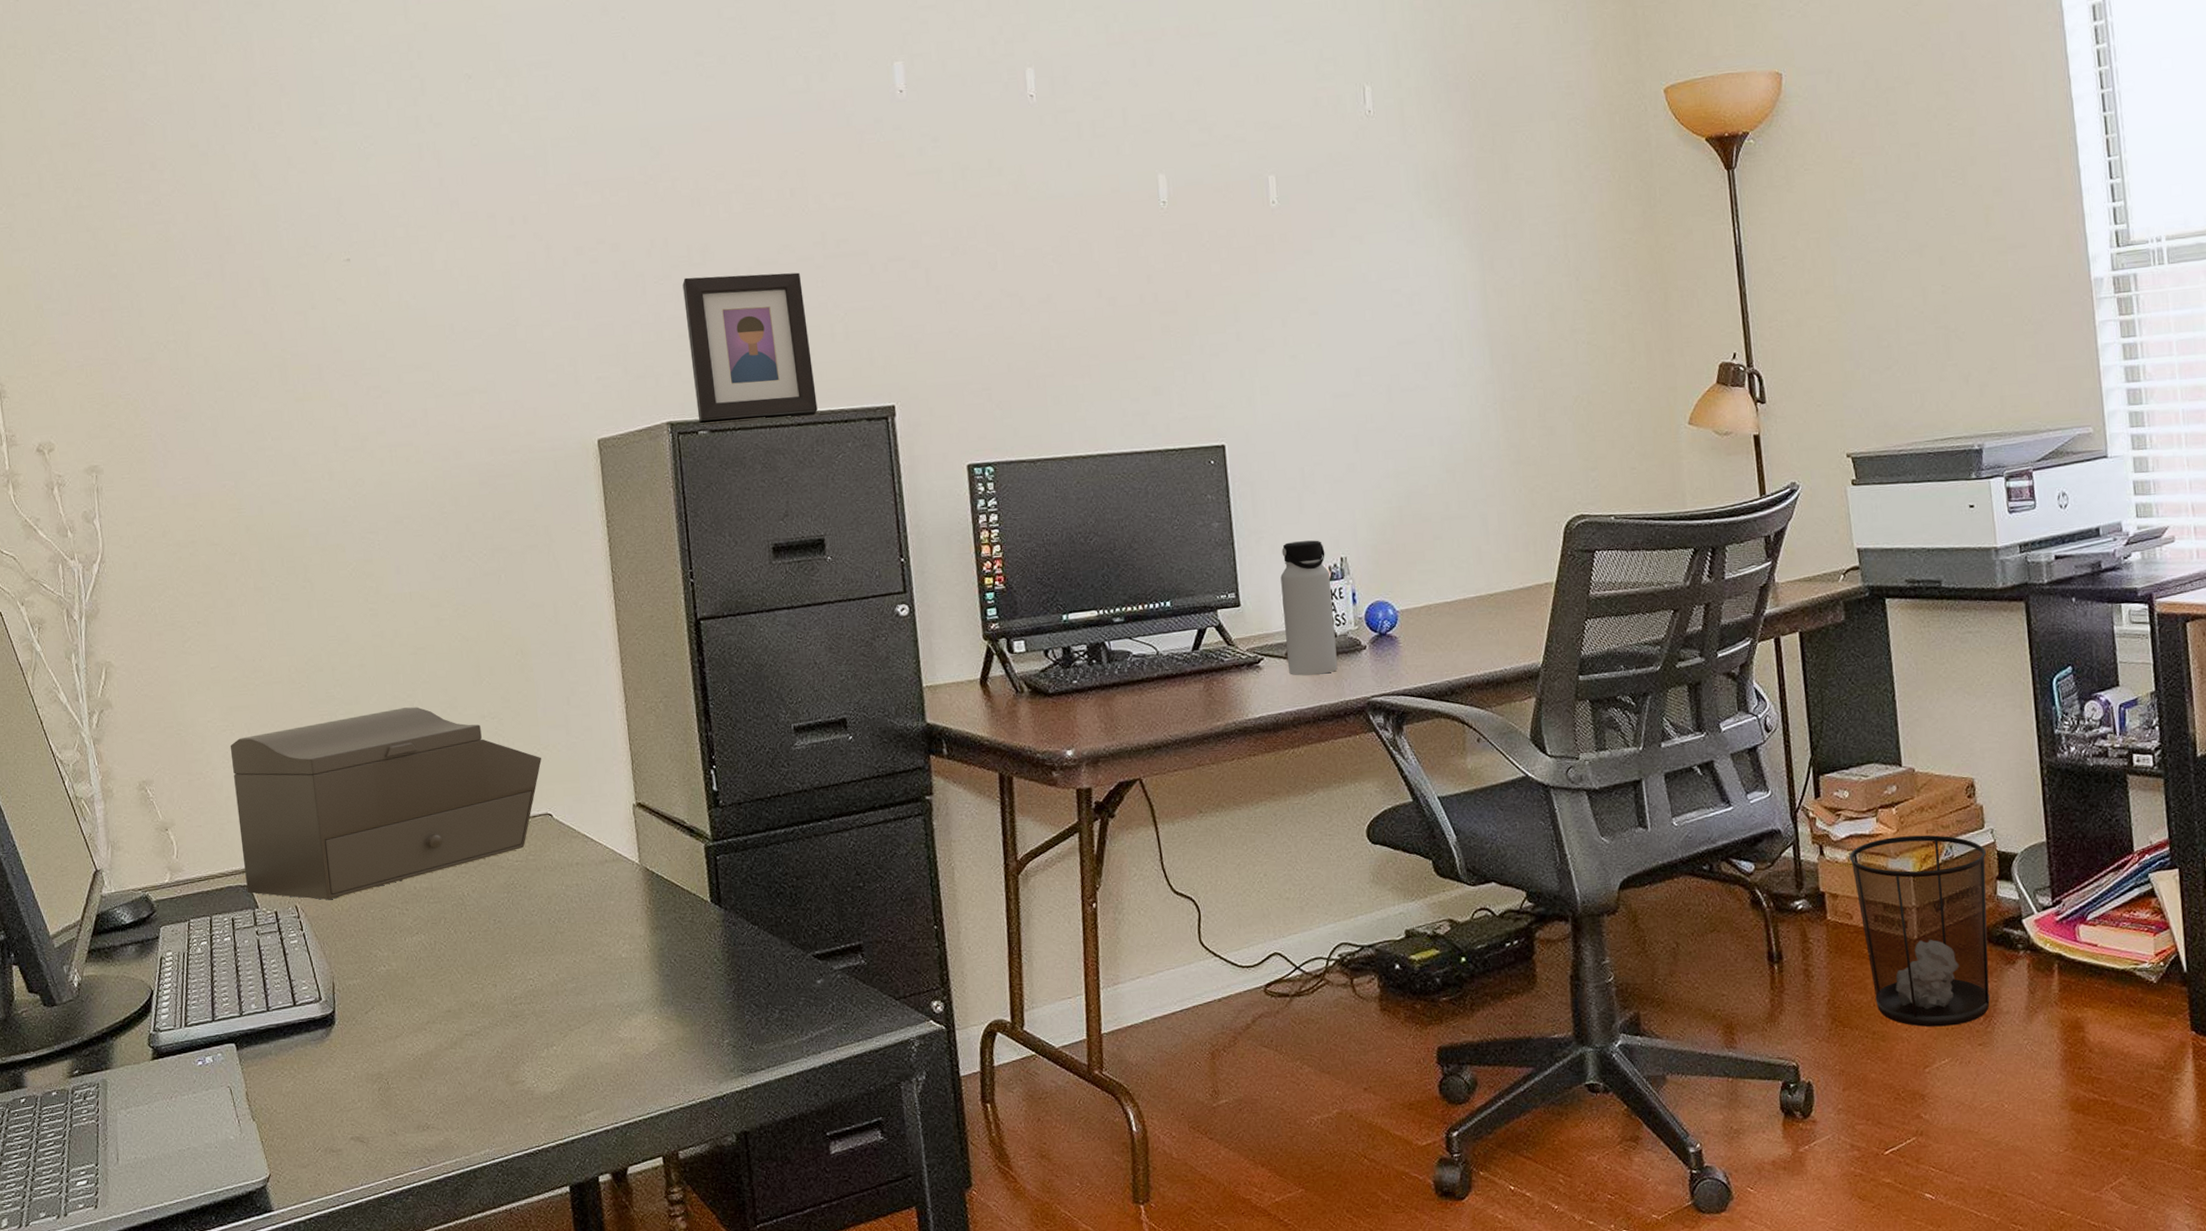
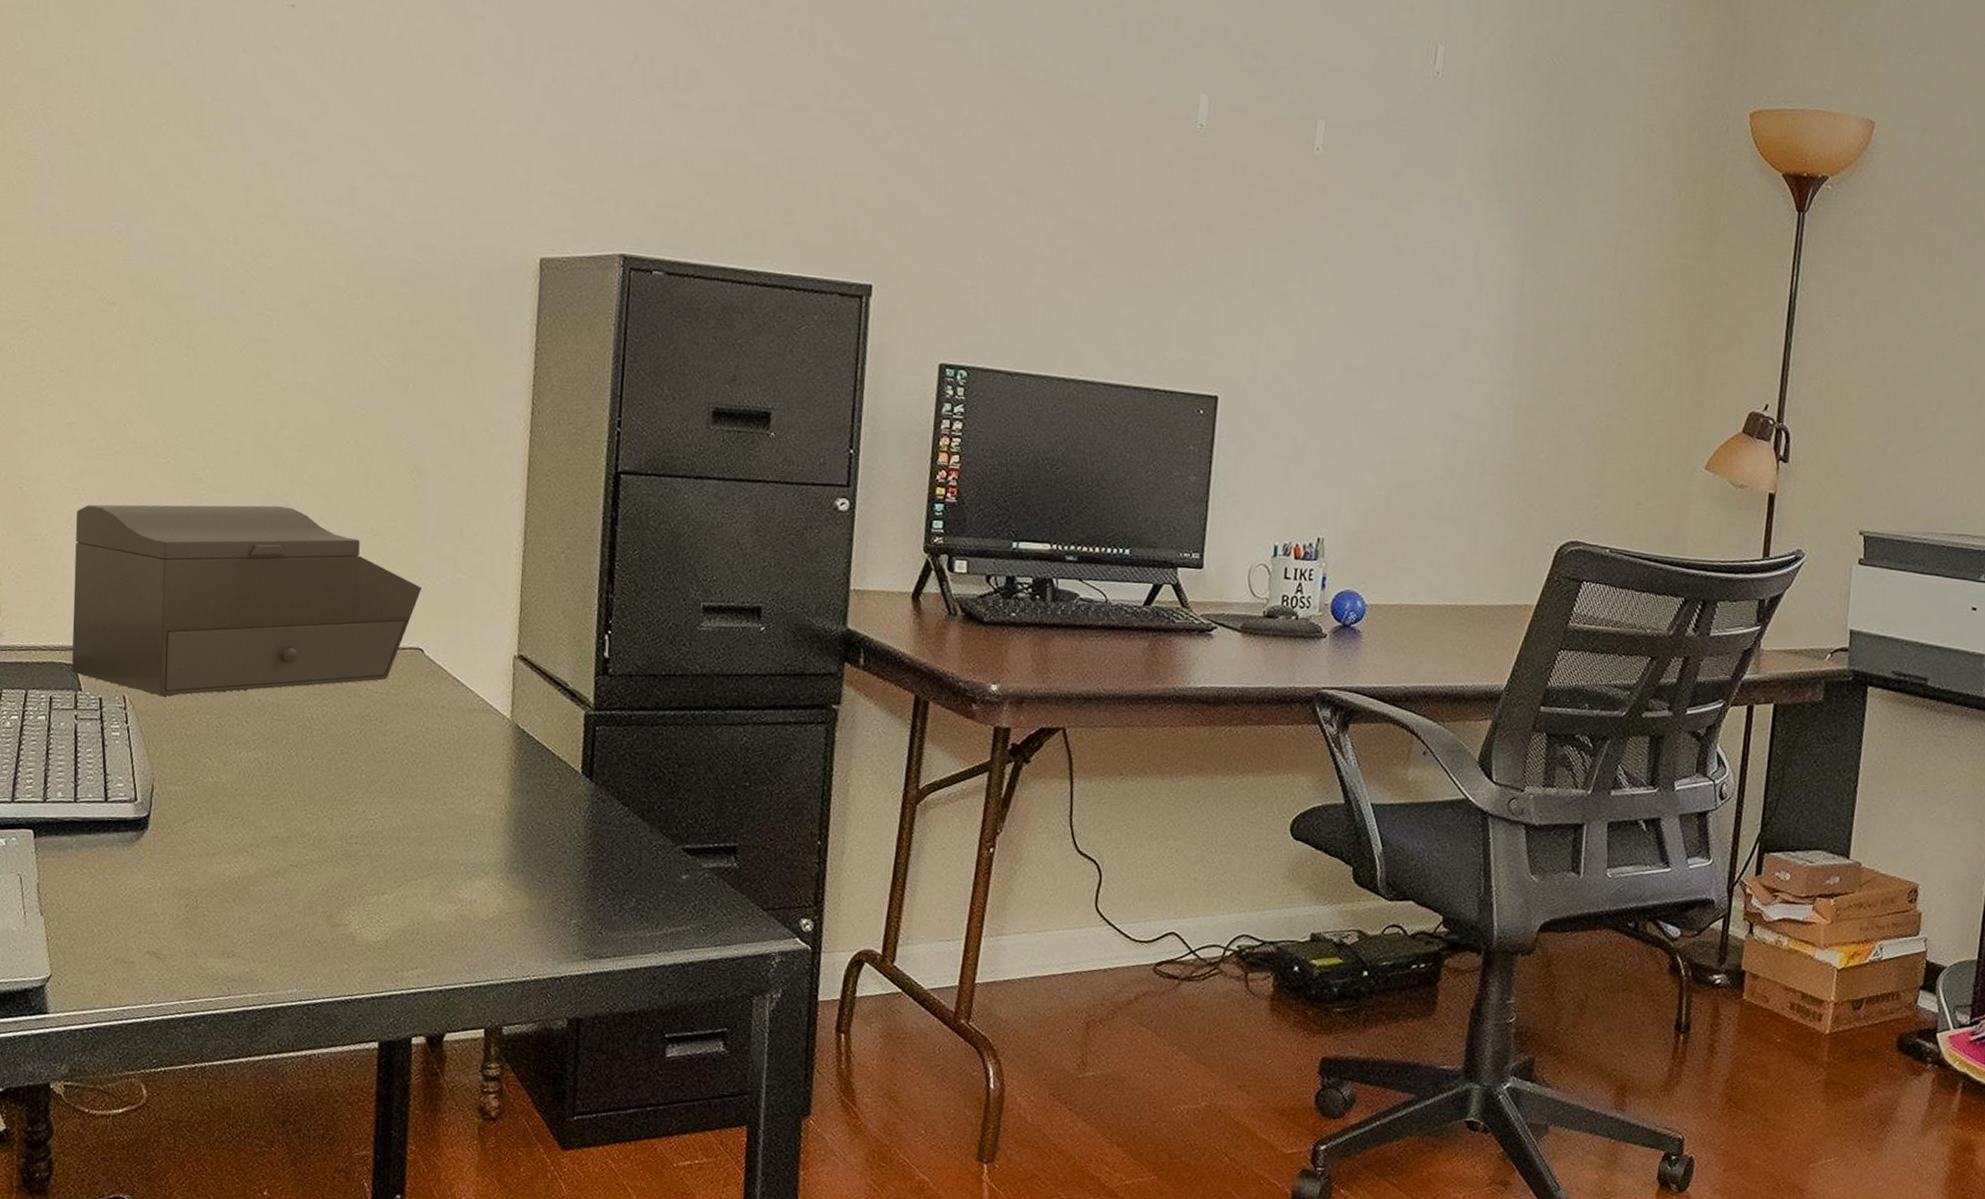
picture frame: present [682,272,818,425] -> none [655,101,794,279]
water bottle: present [1280,540,1338,676] -> none [1241,511,1303,656]
waste bin: present [1849,835,1990,1027] -> none [1774,927,1915,1126]

